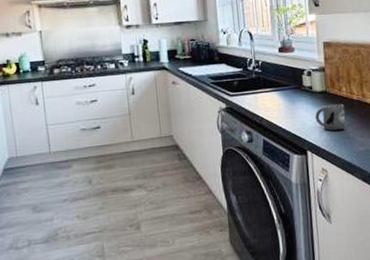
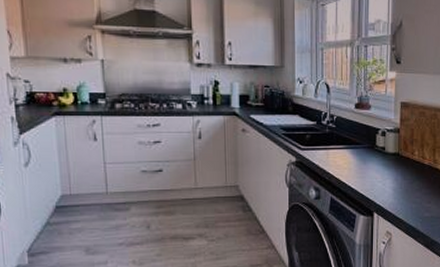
mug: present [315,104,346,131] -> none [385,168,415,194]

